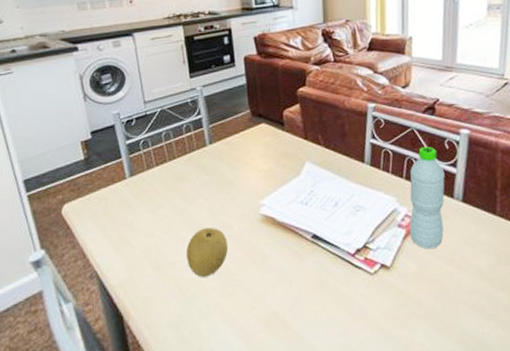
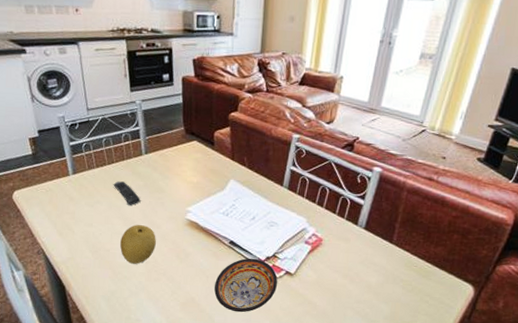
remote control: none [175,179,208,207] -> present [113,181,141,206]
bowl: none [300,252,373,324] -> present [214,258,278,313]
water bottle: present [409,147,445,250] -> none [314,179,353,265]

